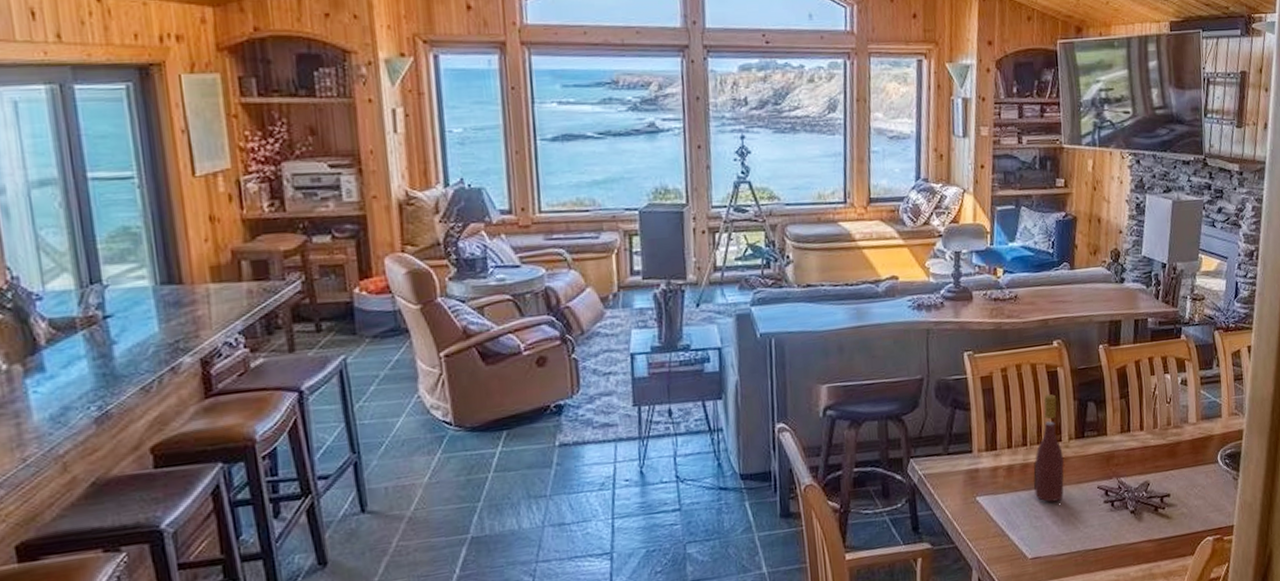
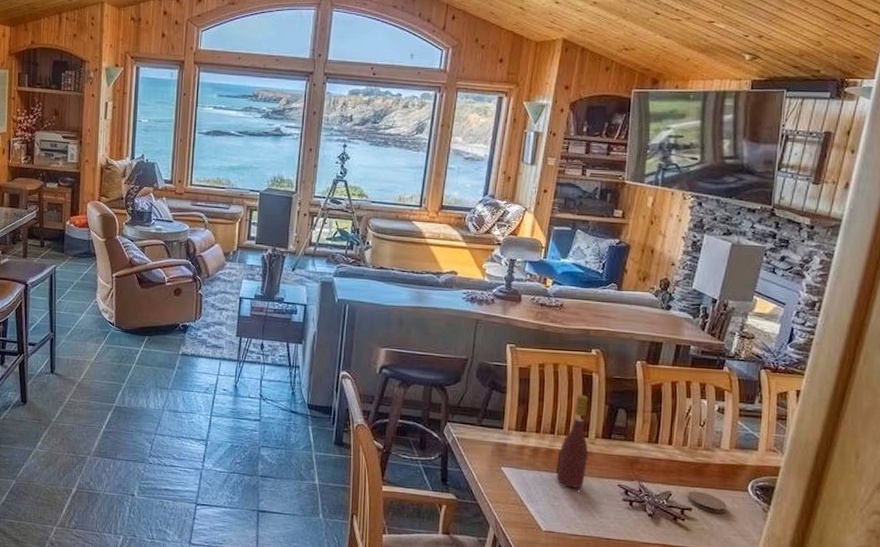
coaster: none [1164,473,1201,494] -> present [687,491,727,514]

